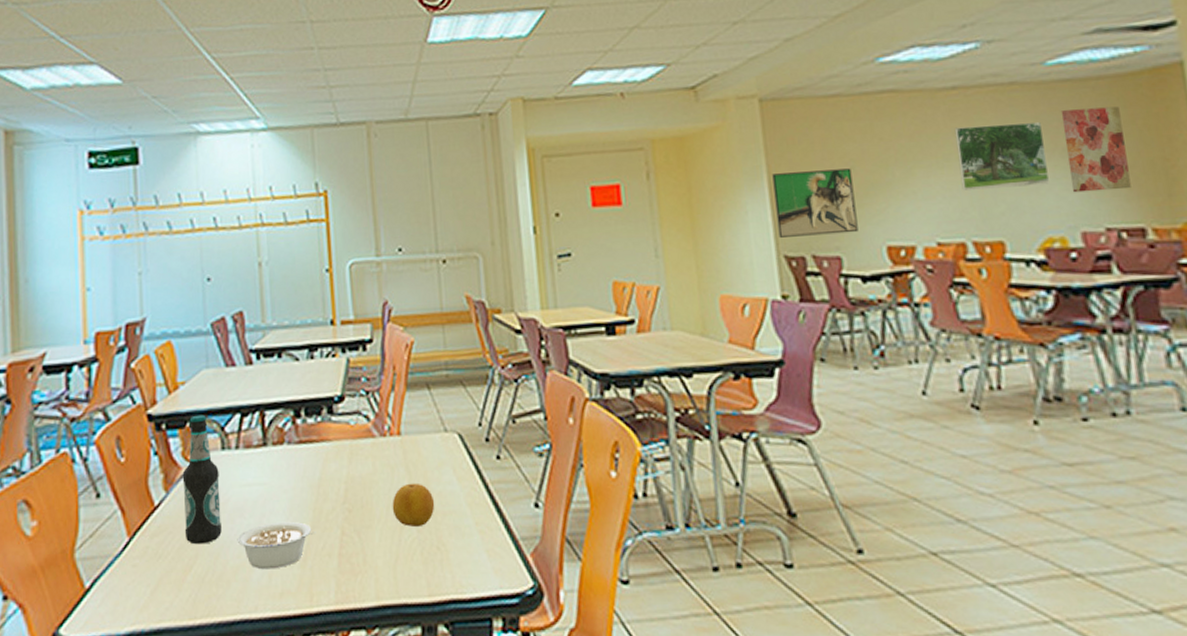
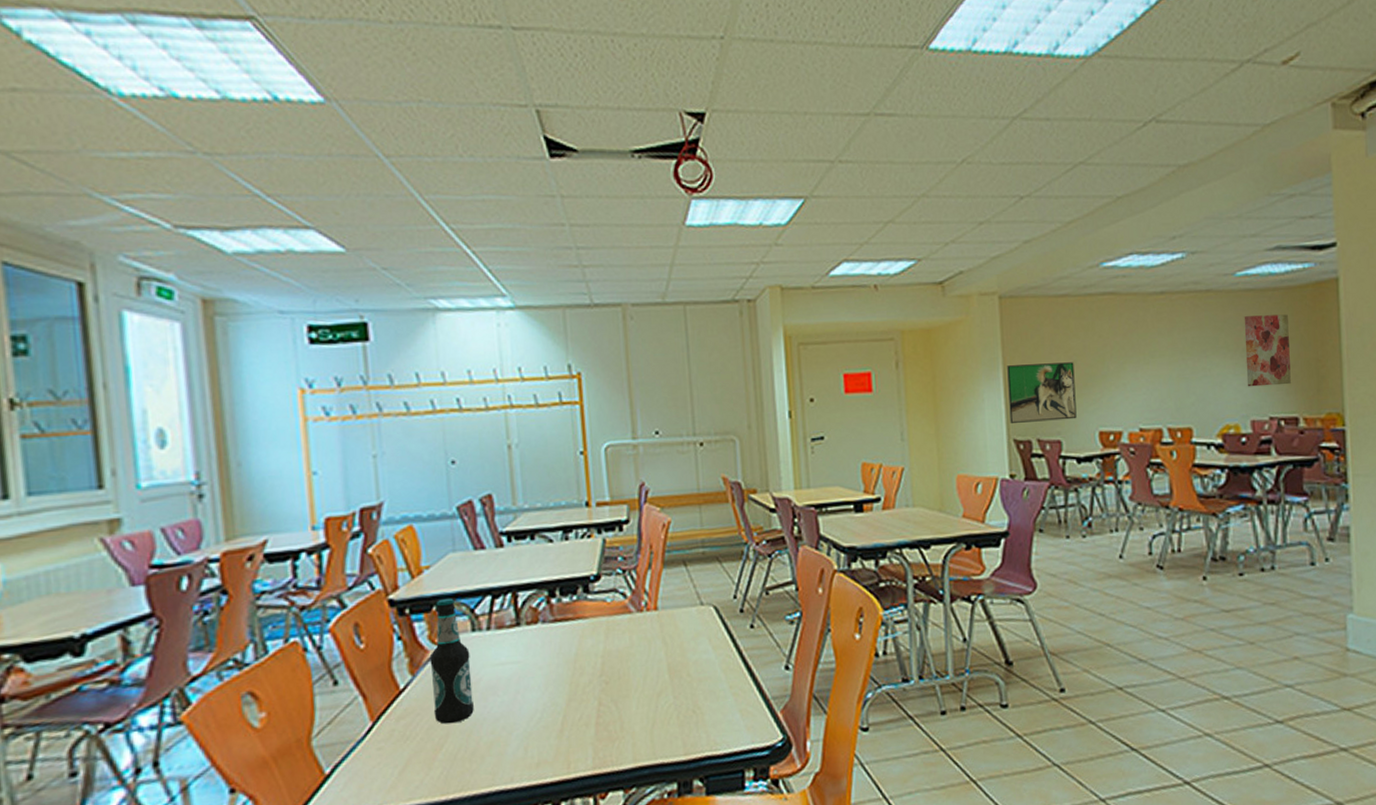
legume: present [237,521,316,570] -> none [490,696,573,743]
fruit: present [392,482,435,527] -> none [649,653,691,694]
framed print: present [954,122,1049,190] -> none [1160,326,1230,383]

